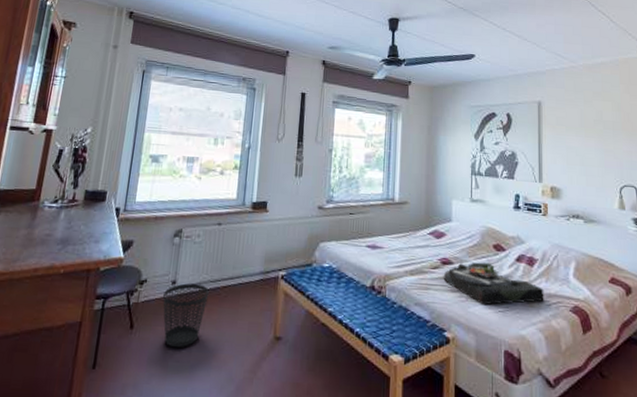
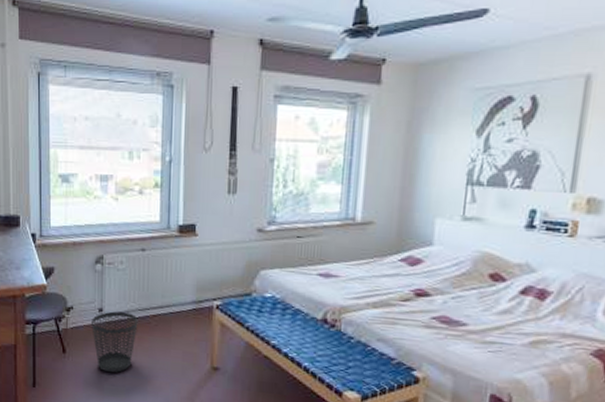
serving tray: present [443,262,544,306] -> none [416,294,556,344]

